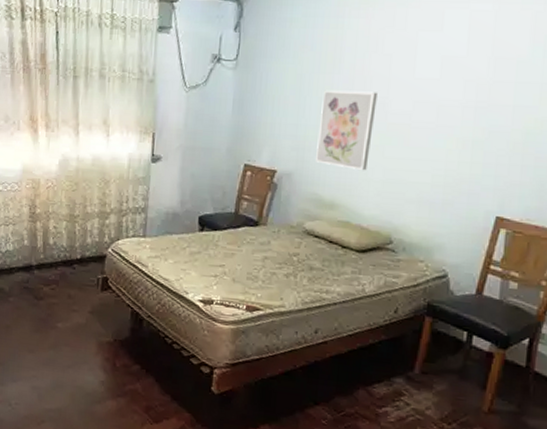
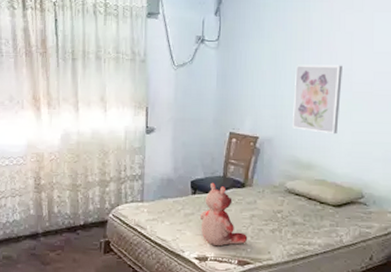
teddy bear: none [206,219,259,290] -> present [199,182,248,247]

